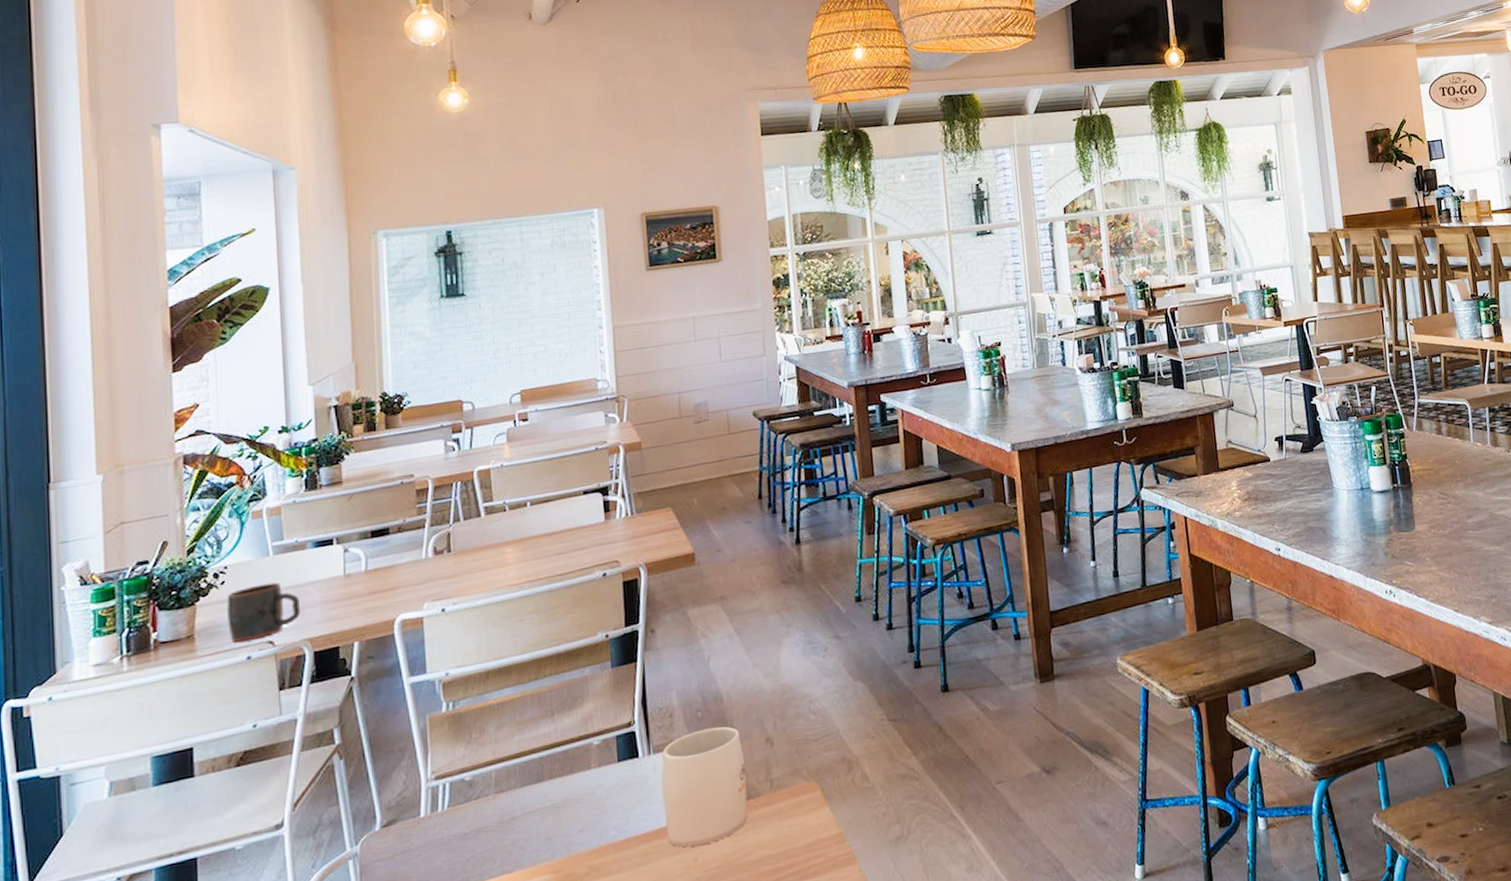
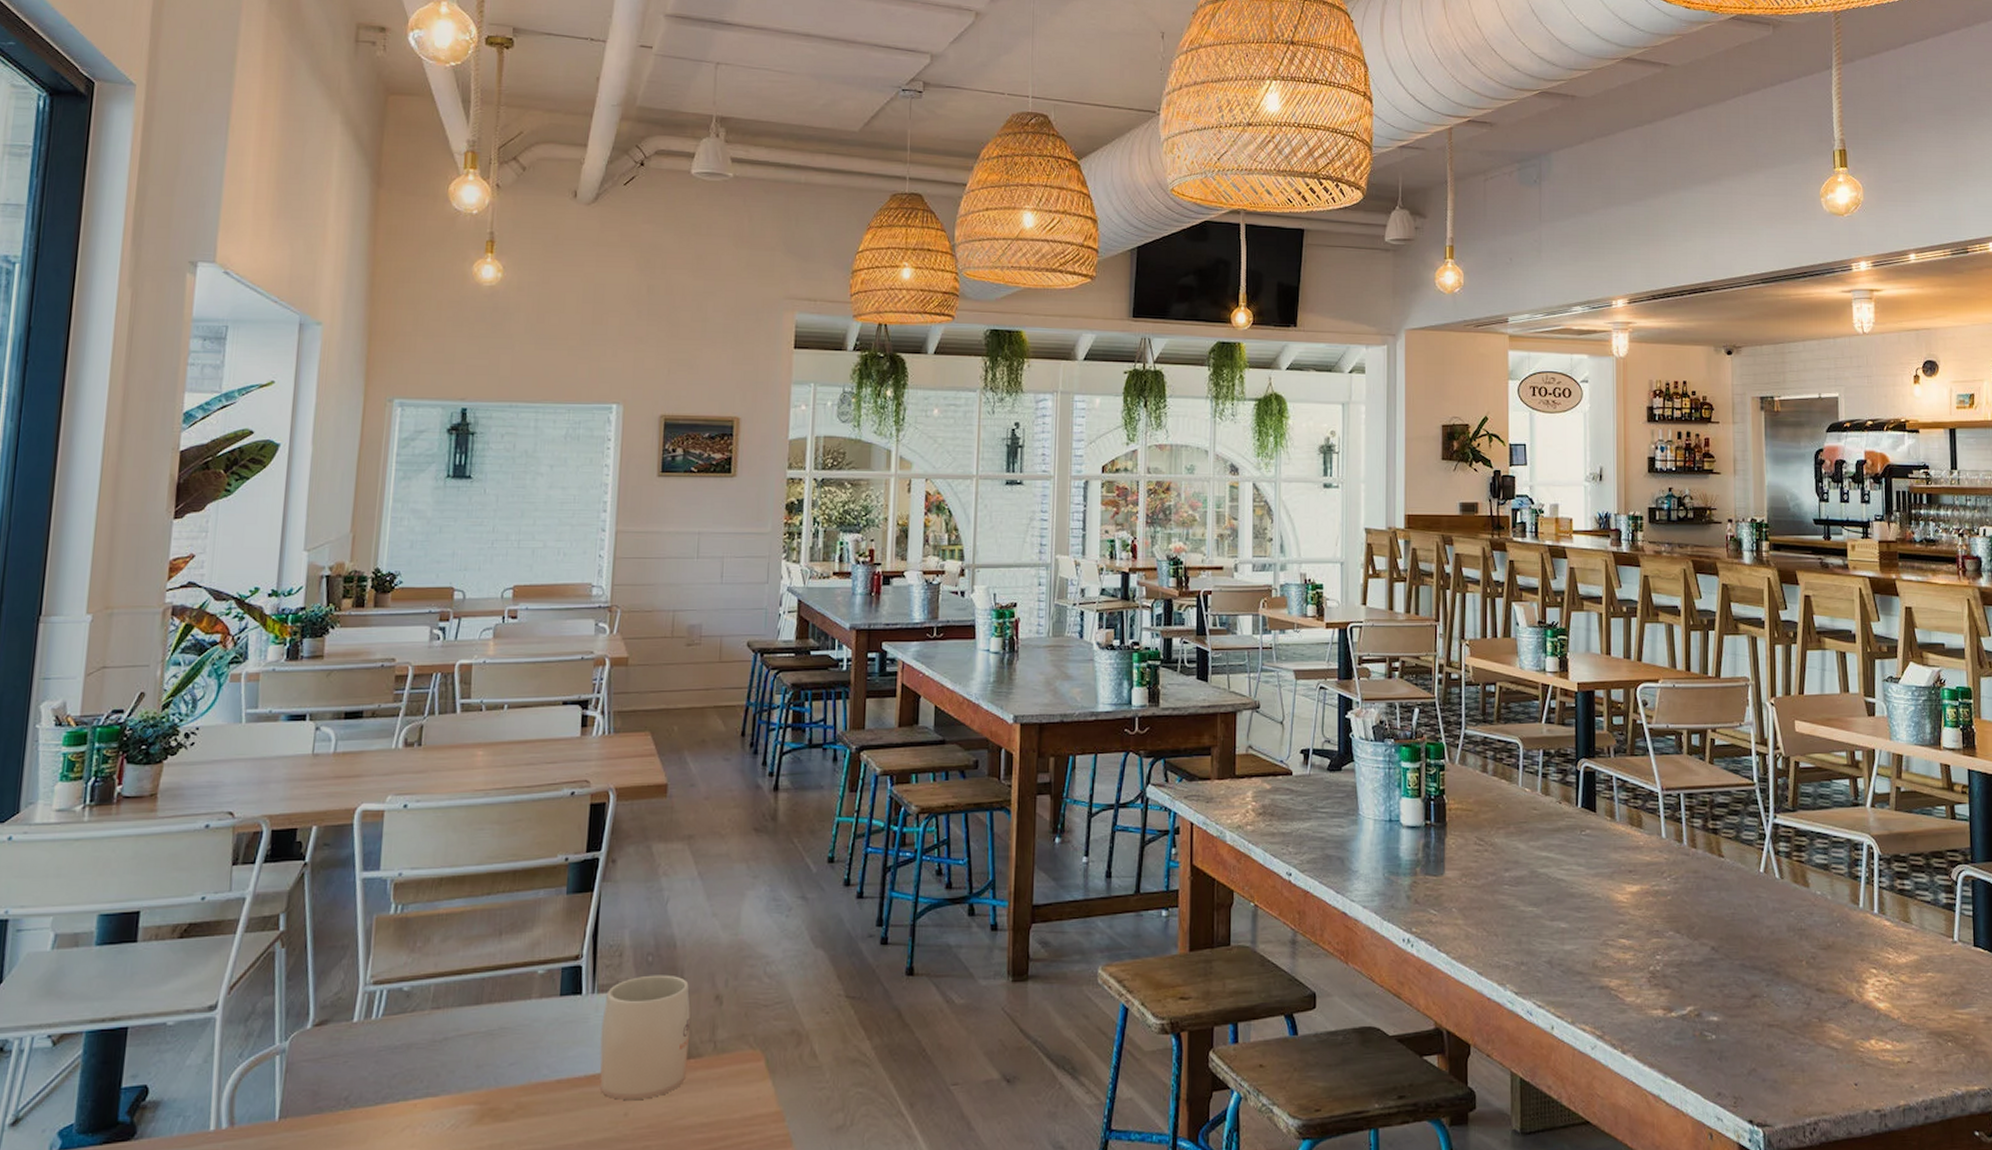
mug: present [226,582,300,642] -> none [191,751,265,809]

